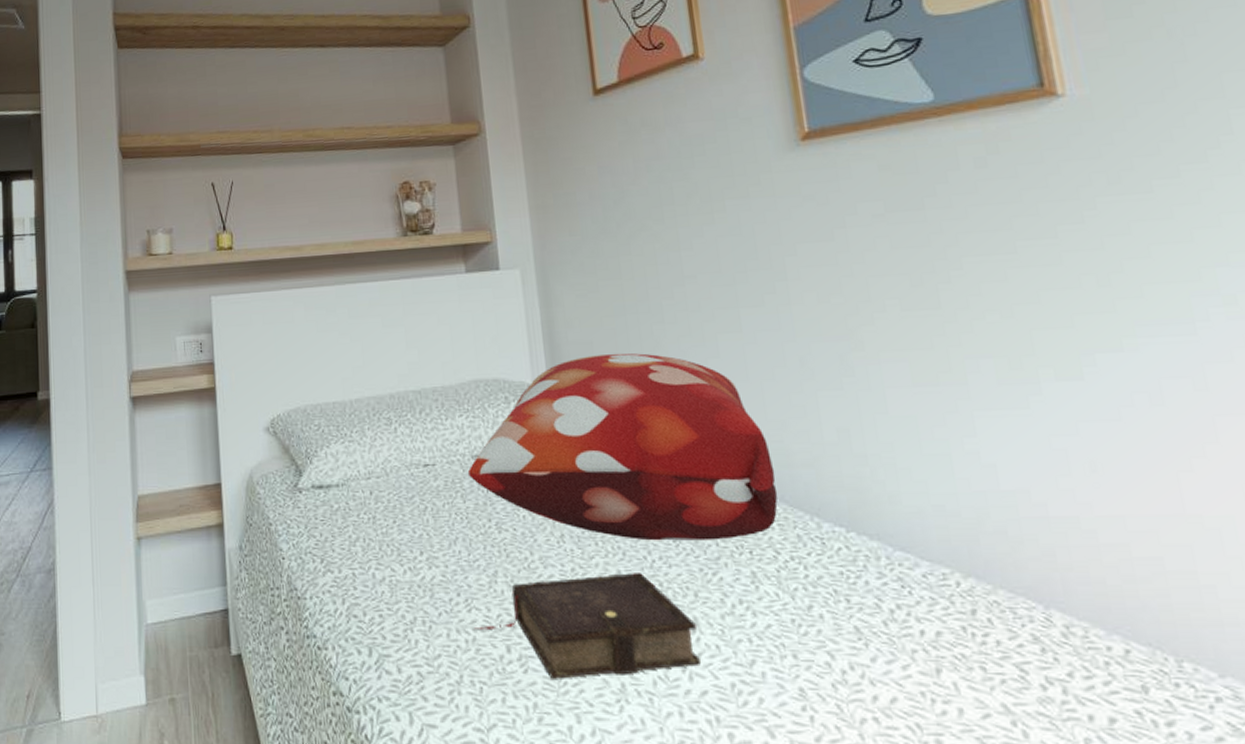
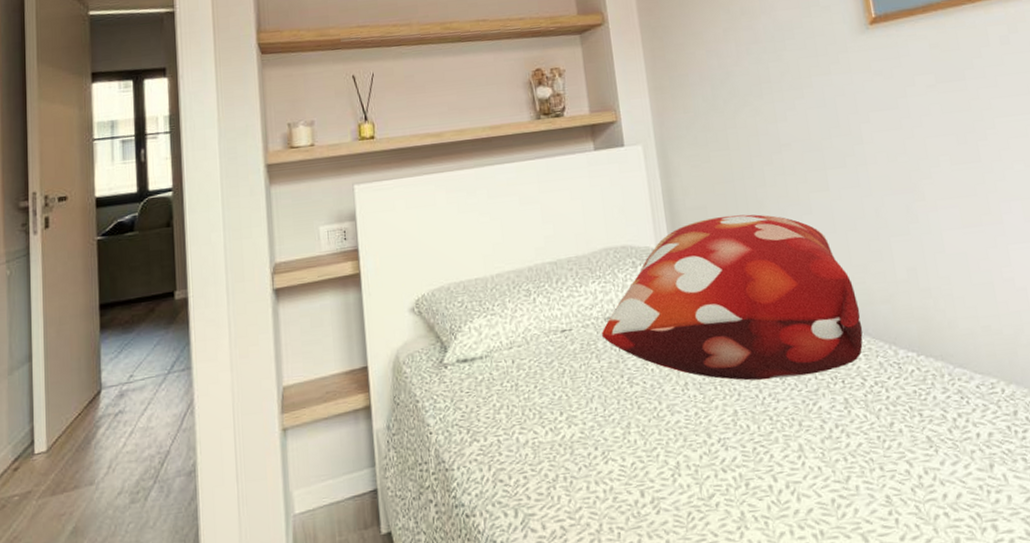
book: present [474,573,701,679] -> none [611,410,806,516]

